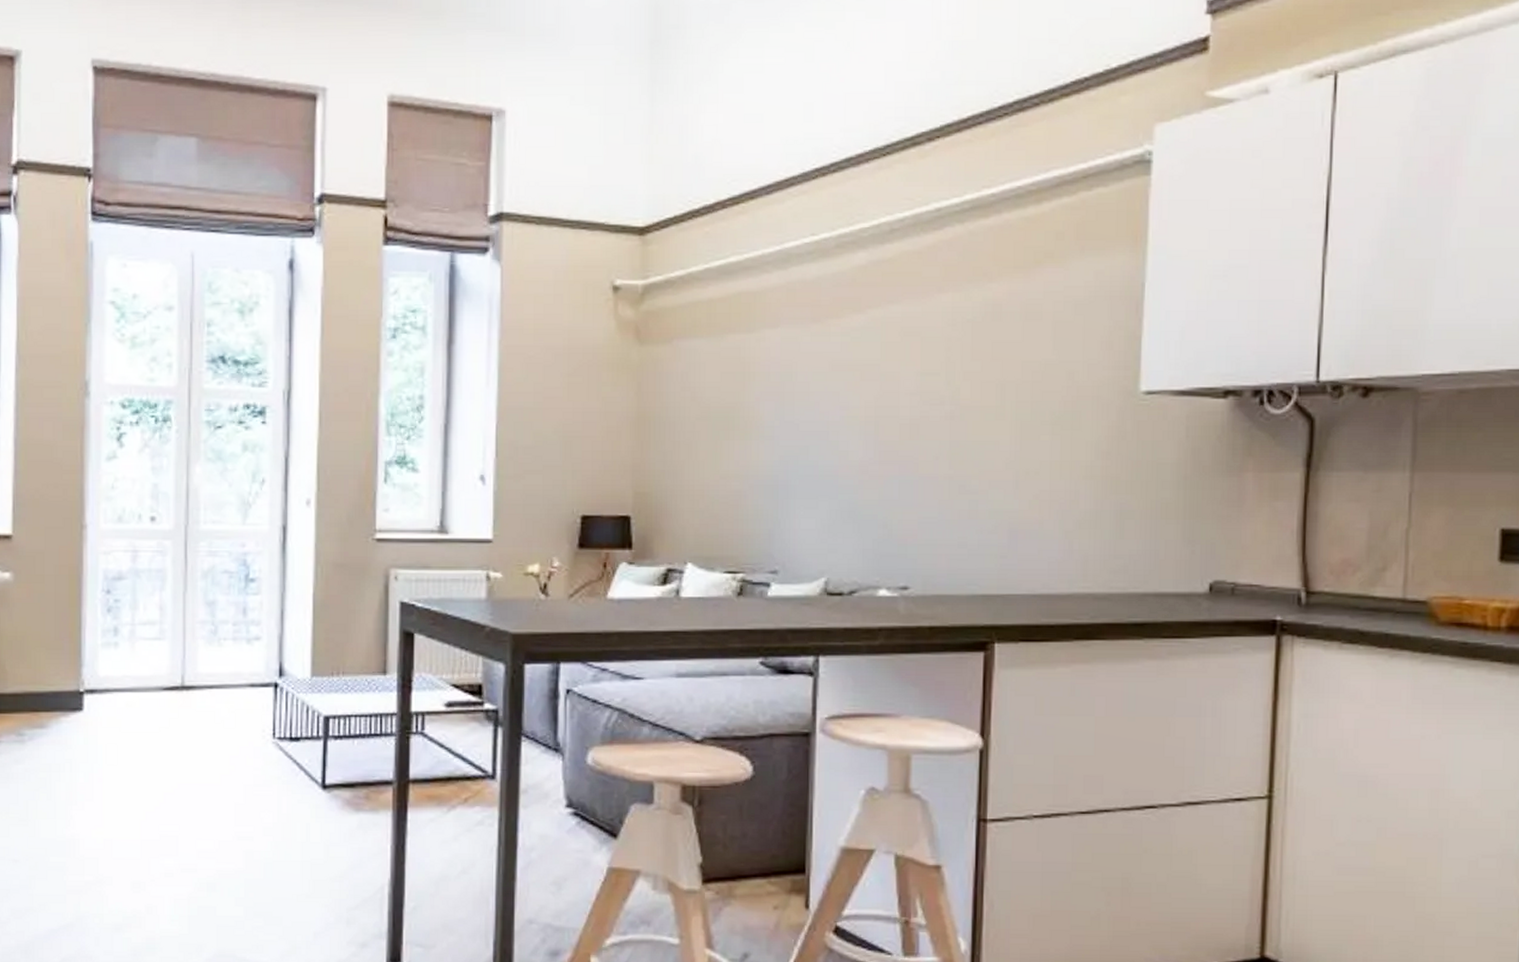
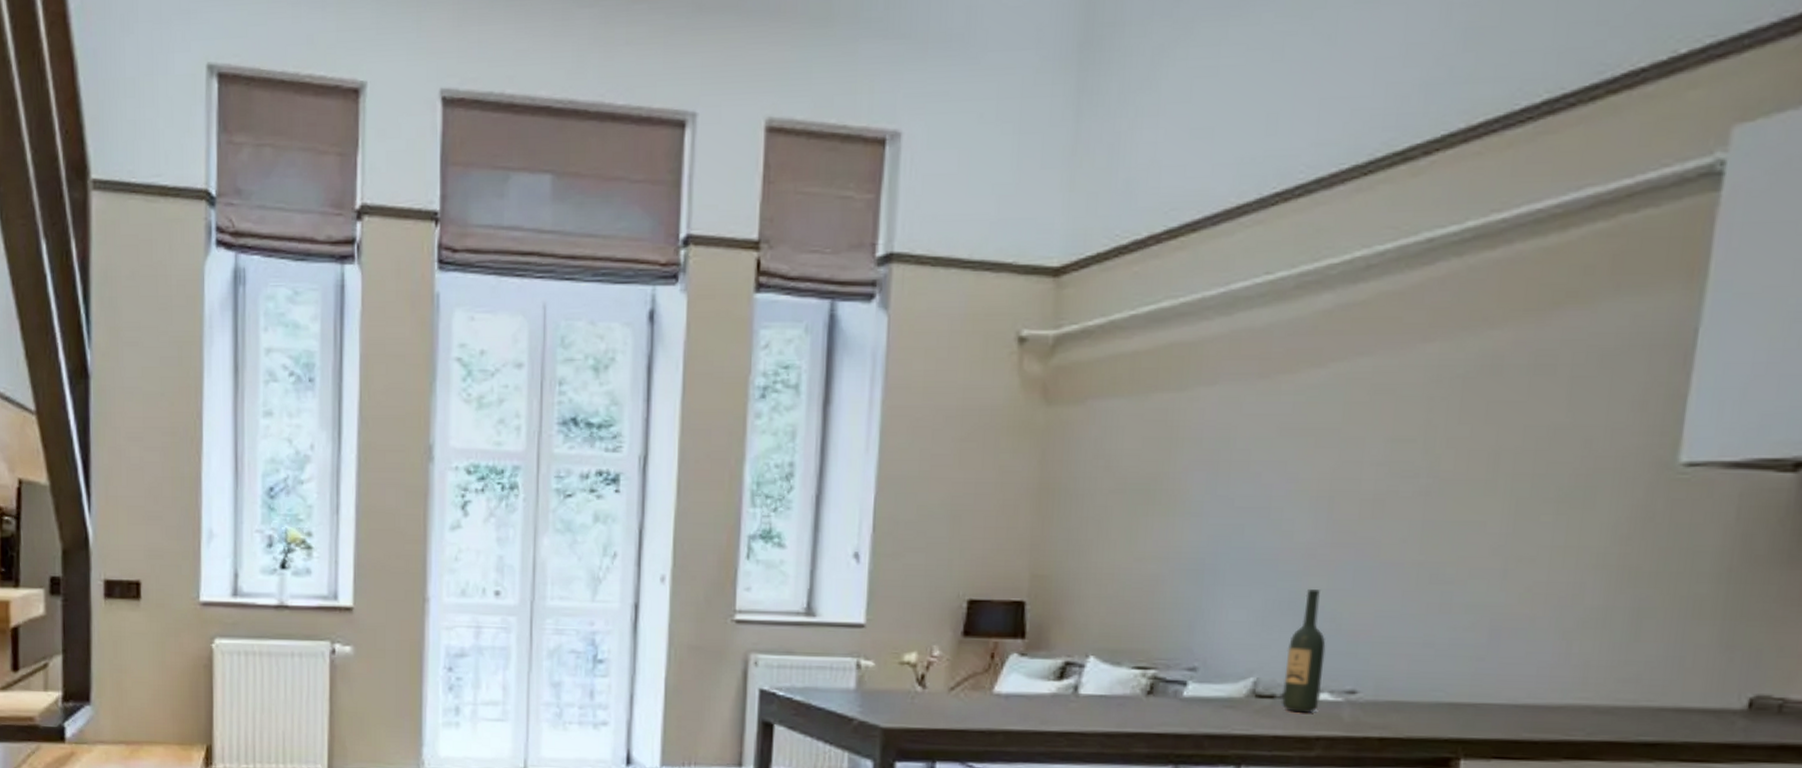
wine bottle: none [848,501,881,607] -> present [1280,589,1326,713]

